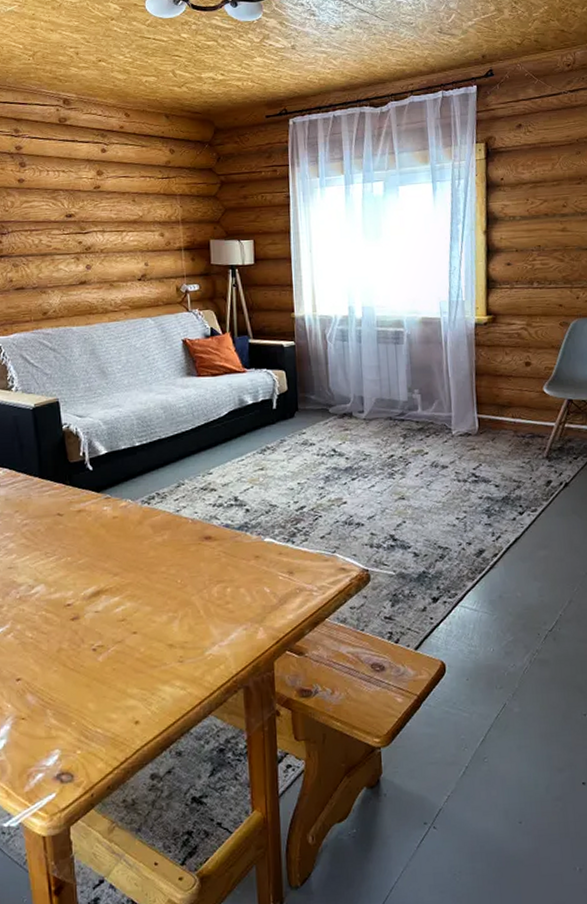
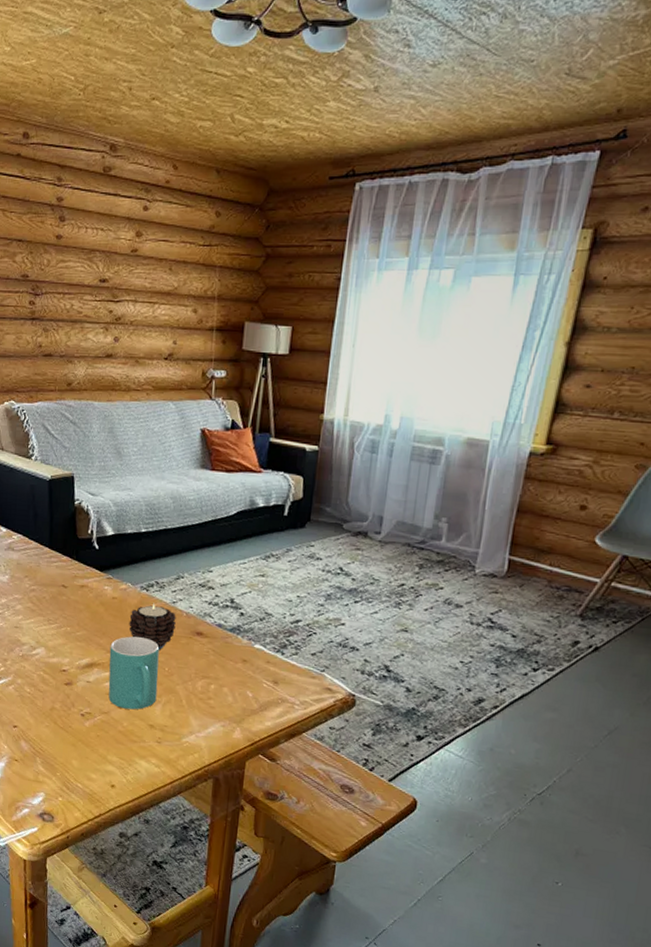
mug: none [116,553,173,633] -> present [108,636,160,710]
candle: none [133,515,183,563] -> present [128,603,176,650]

